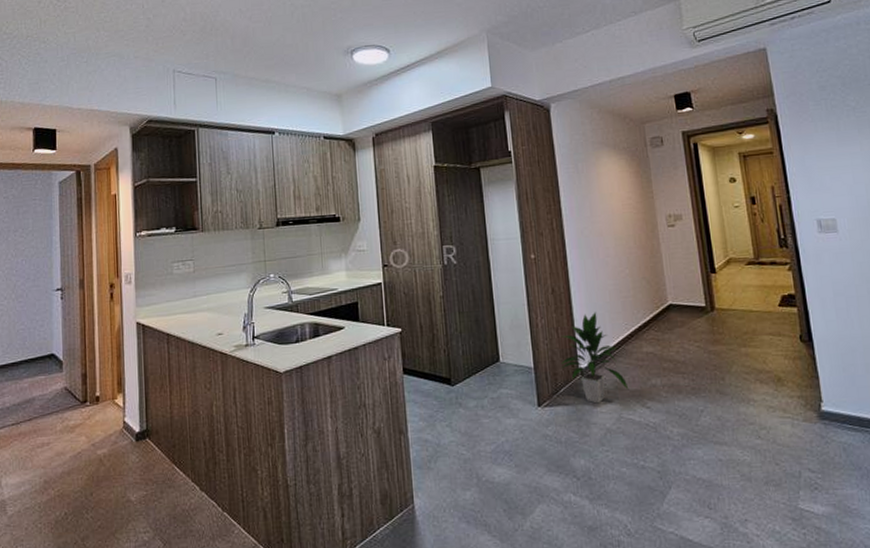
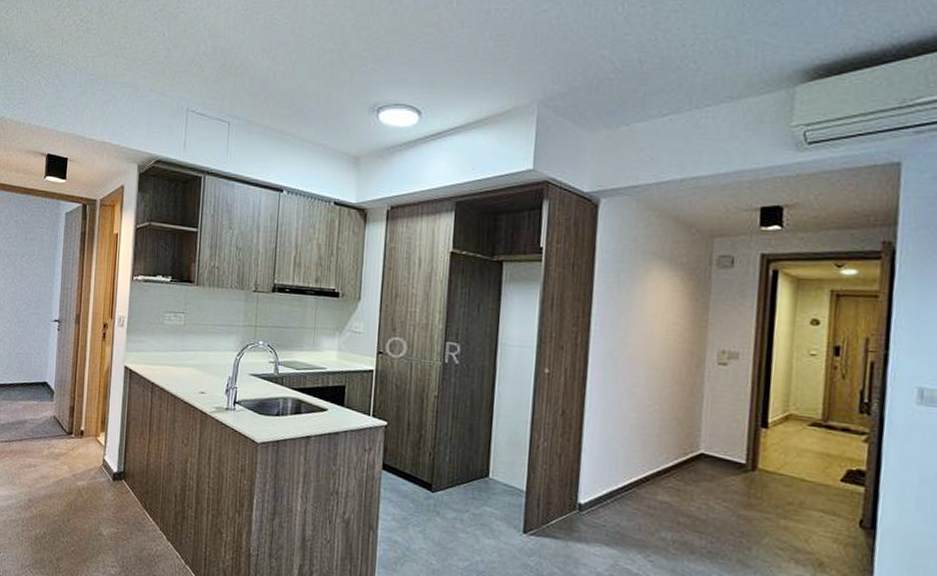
indoor plant: present [560,312,629,404] -> none [557,445,632,545]

